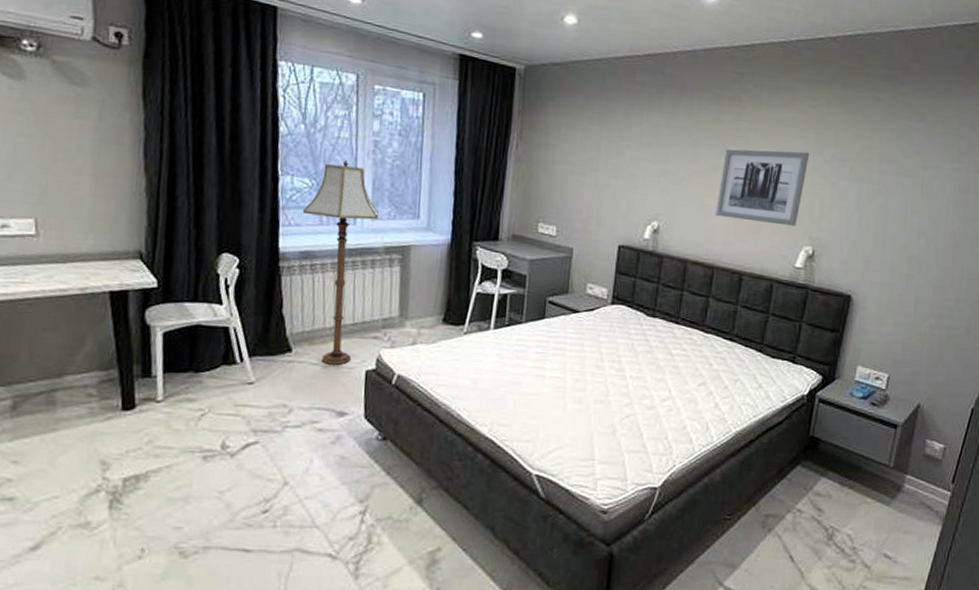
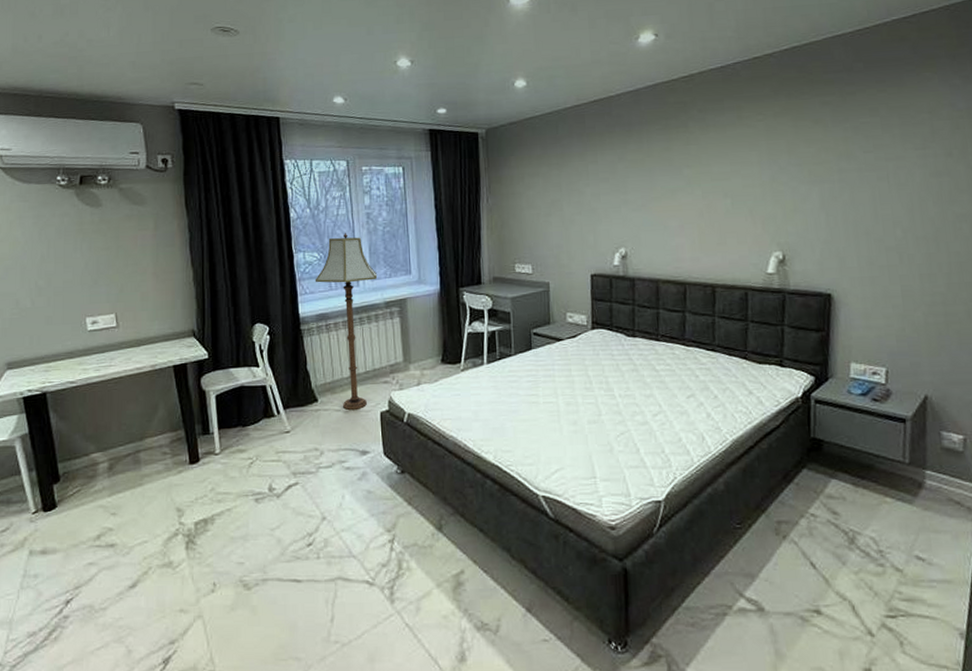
wall art: present [716,149,810,226] -> none [679,163,765,236]

